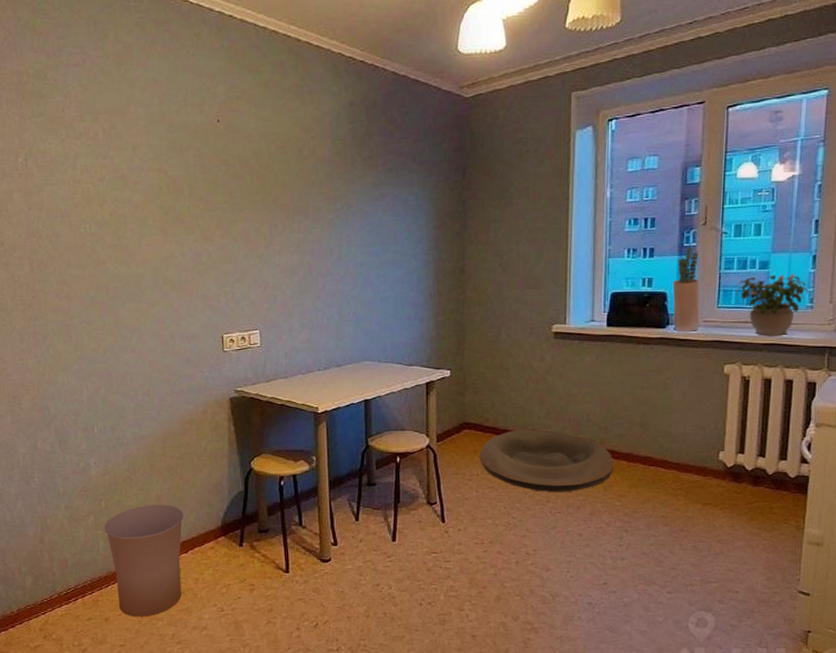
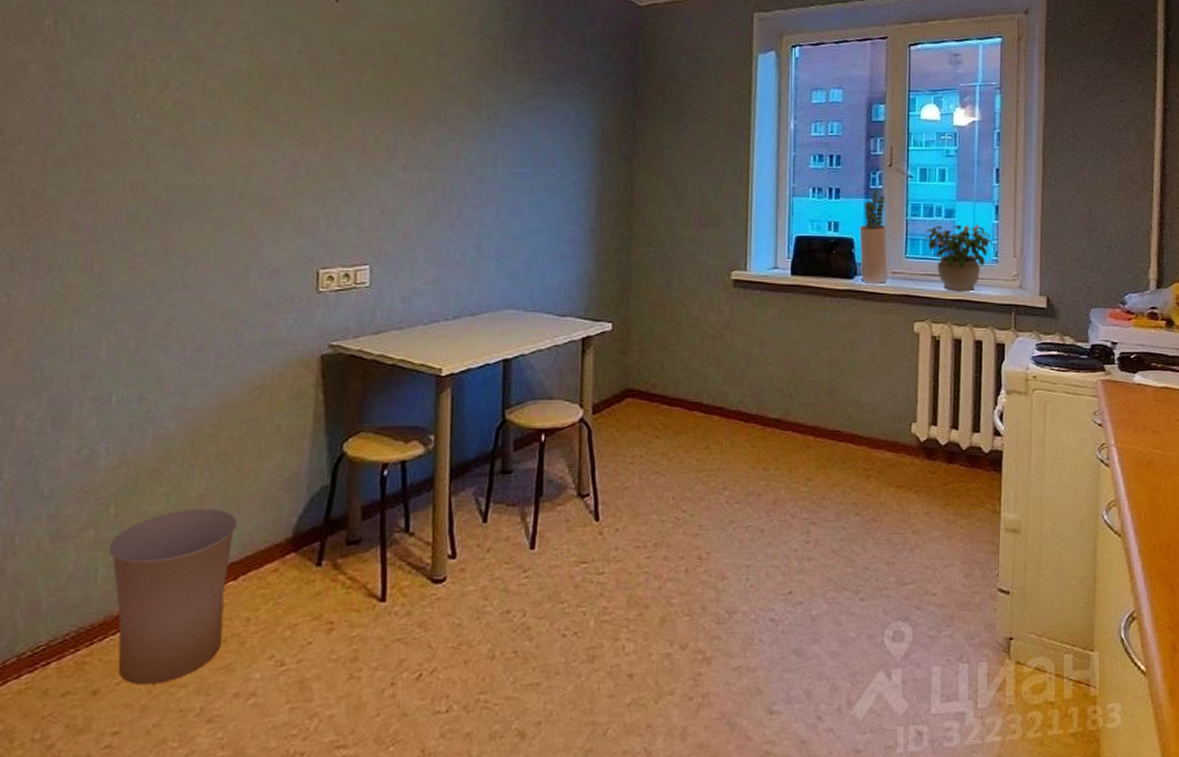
dog bed: present [480,429,615,493] -> none [644,396,800,477]

